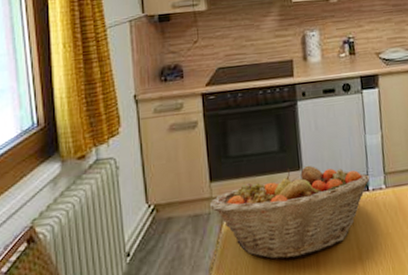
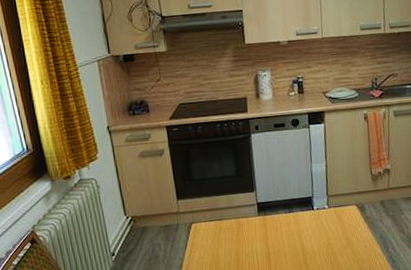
fruit basket: present [210,165,370,260] -> none [178,188,315,262]

